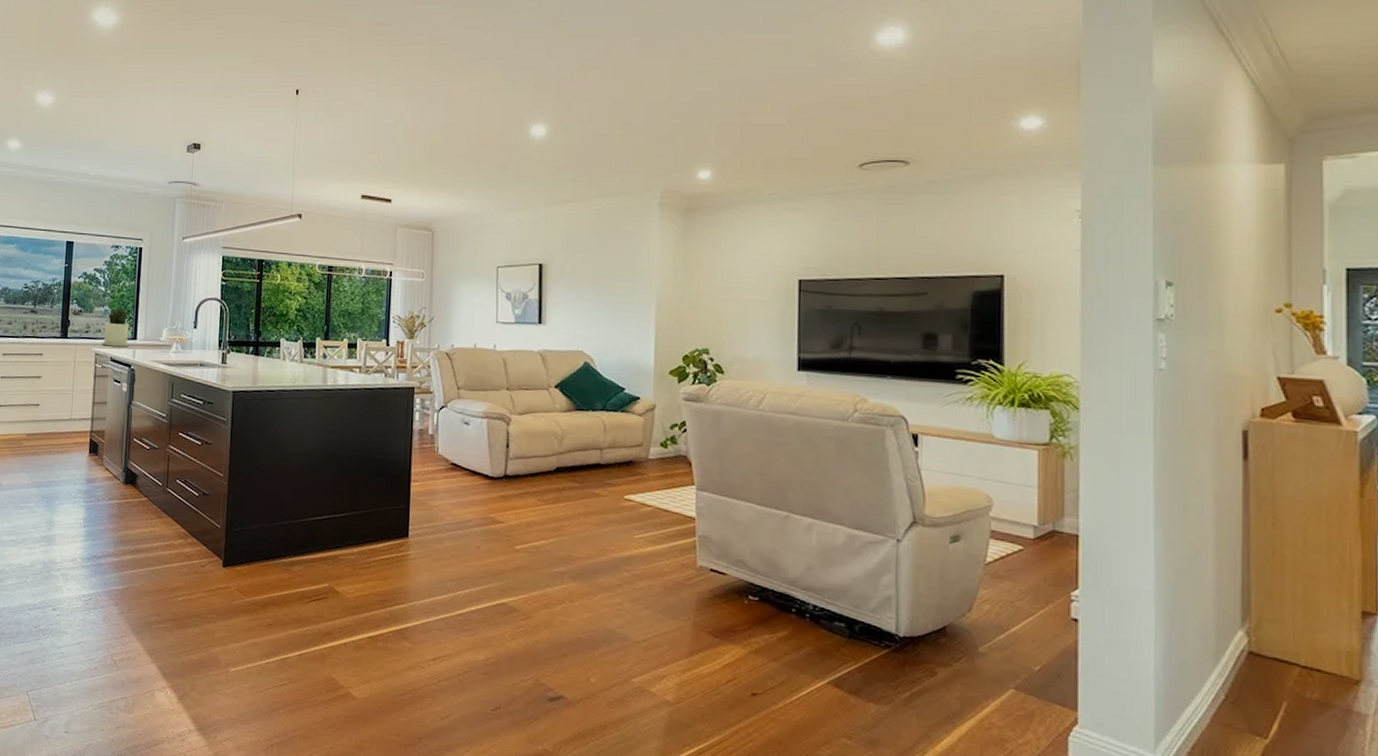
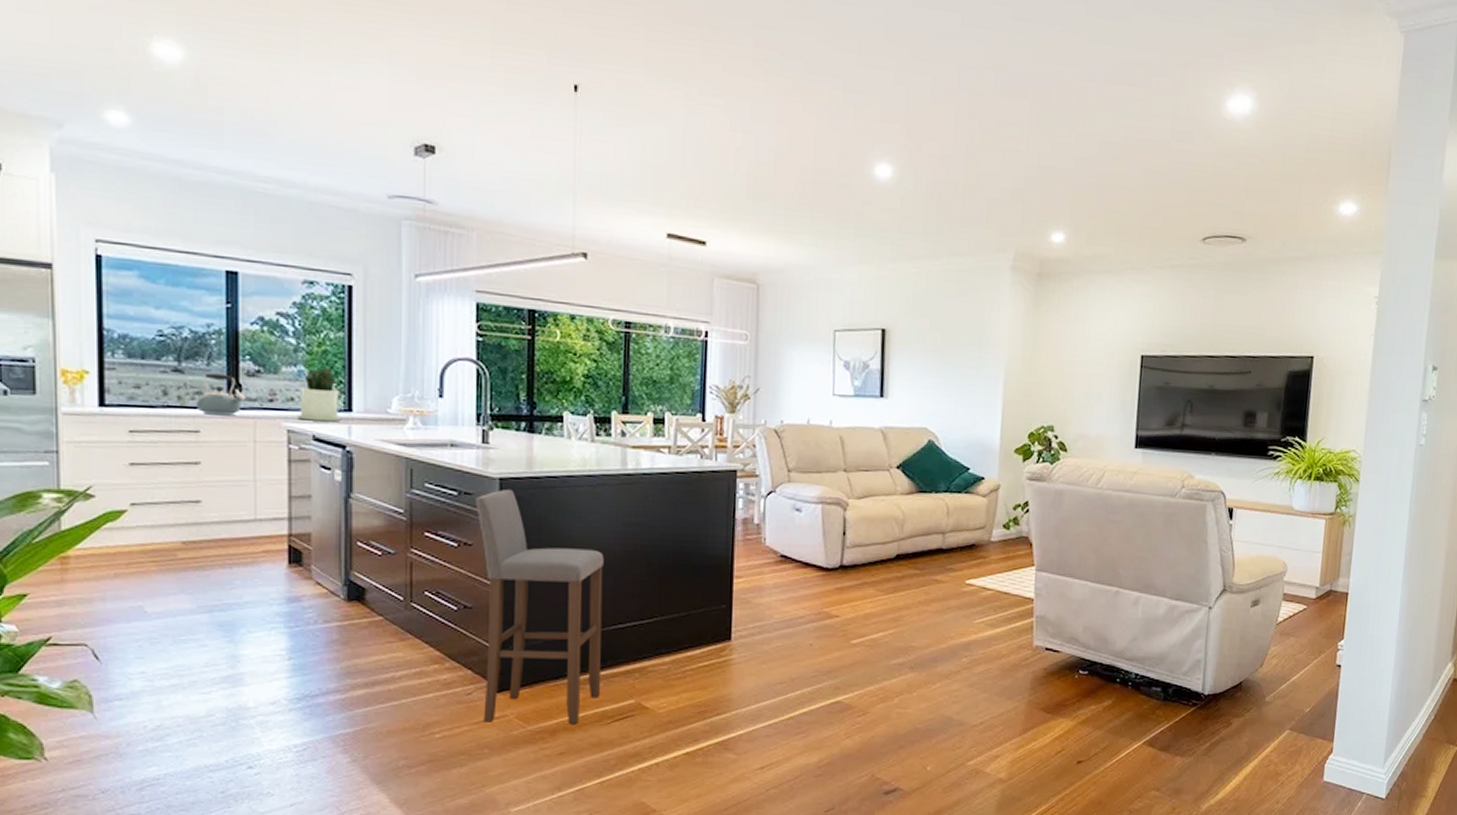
kettle: none [42,313,73,343] -> present [197,373,247,416]
bar stool: none [213,400,307,600] -> present [476,488,604,724]

